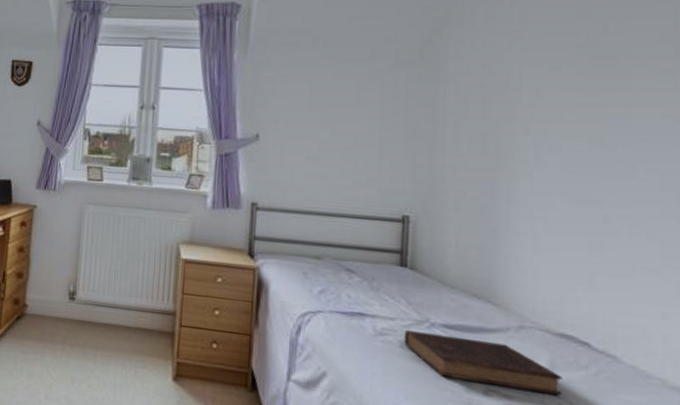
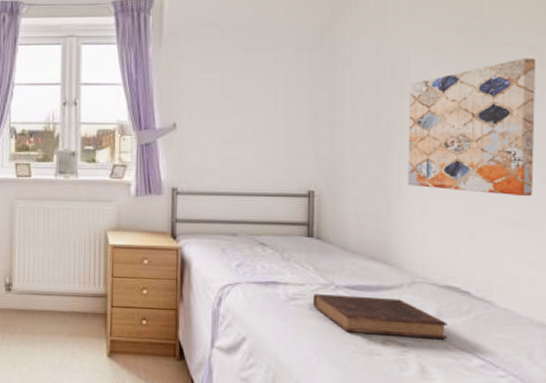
wall art: none [518,83,672,238] -> present [408,58,536,196]

